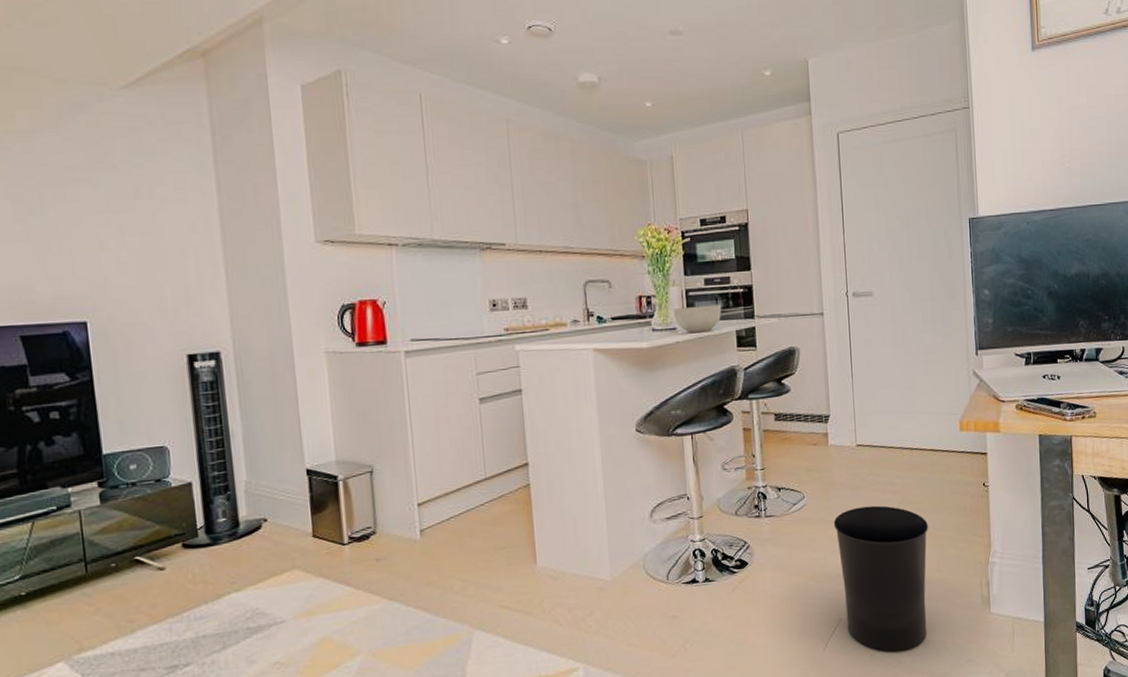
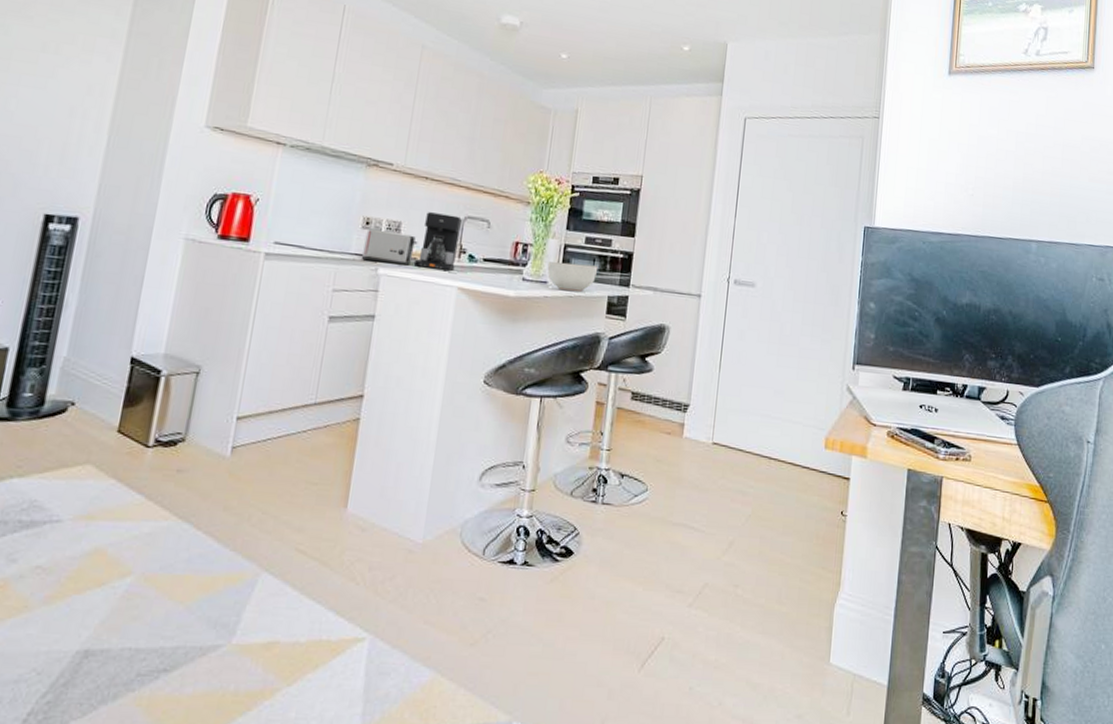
toaster: none [495,308,546,341] -> present [361,228,418,267]
coffee maker: none [546,282,586,338] -> present [413,212,463,272]
waste bin: present [833,505,928,652] -> none [669,512,776,691]

